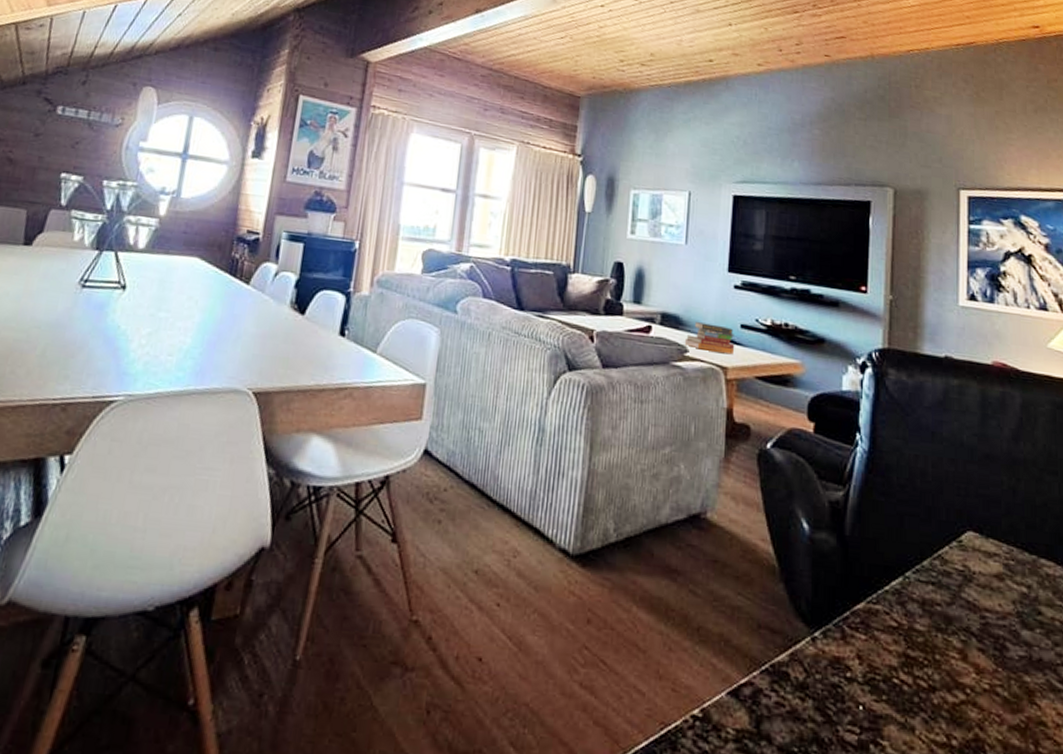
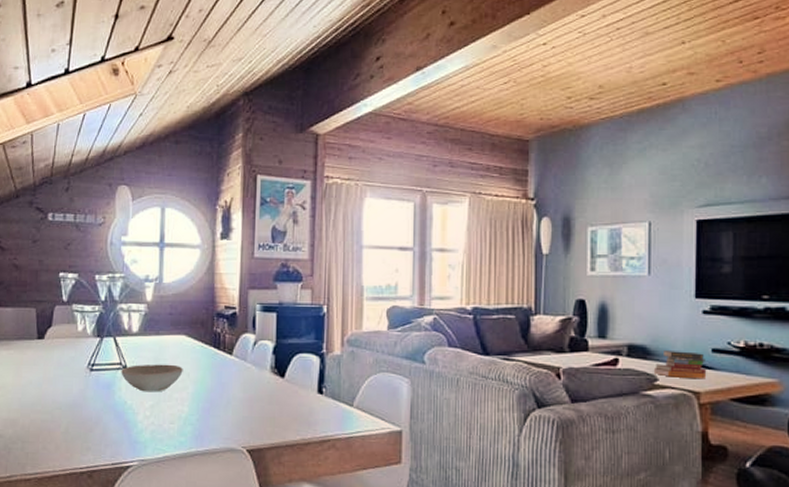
bowl: none [118,285,191,319] -> present [121,364,183,392]

